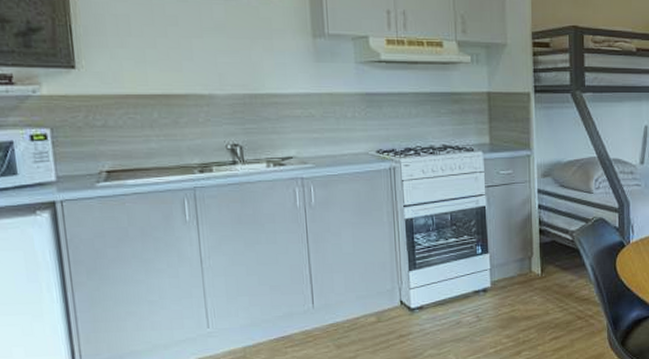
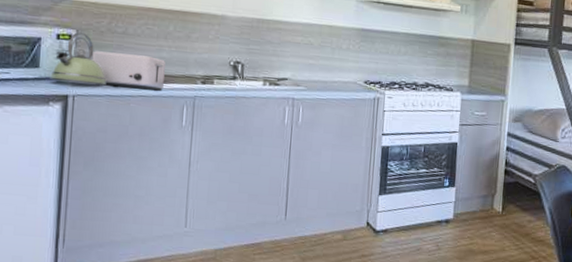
kettle: none [30,131,95,187] -> present [48,32,107,86]
toaster: none [73,149,158,188] -> present [92,51,165,92]

